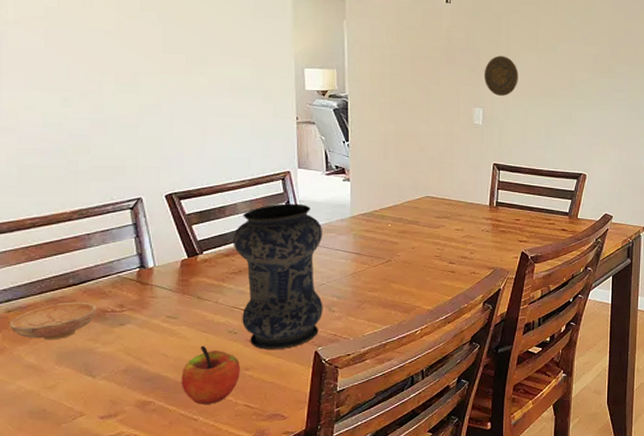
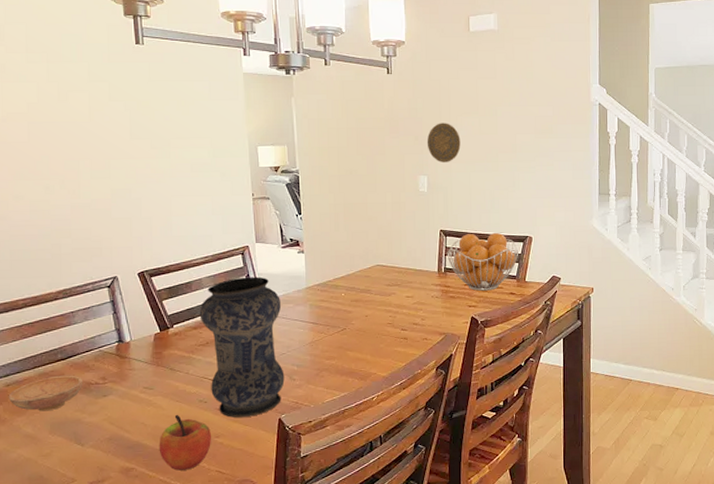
fruit basket: none [499,168,573,226] -> present [447,232,519,291]

